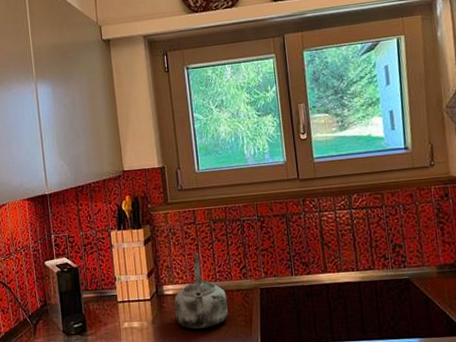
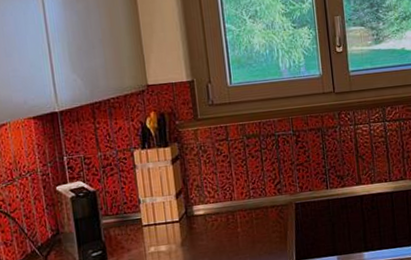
kettle: present [173,252,228,329] -> none [204,170,262,249]

